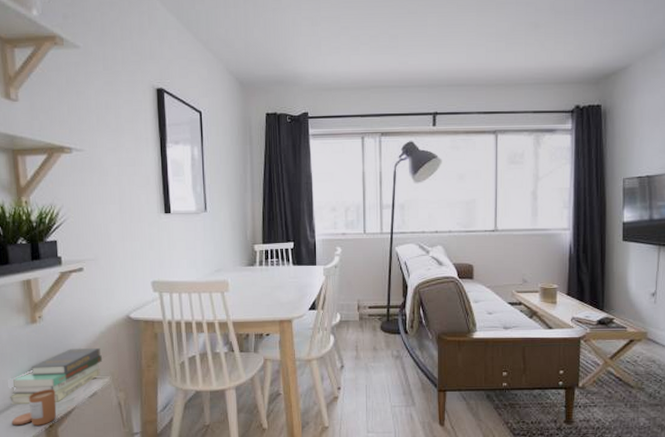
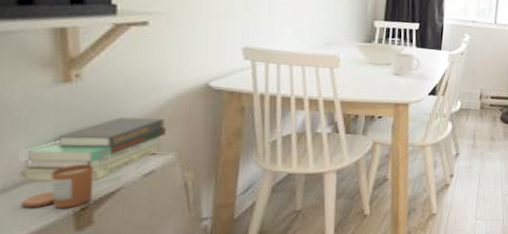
bowl: none [241,265,284,286] -> present [356,43,406,66]
mug: none [272,272,298,294] -> present [392,52,420,76]

